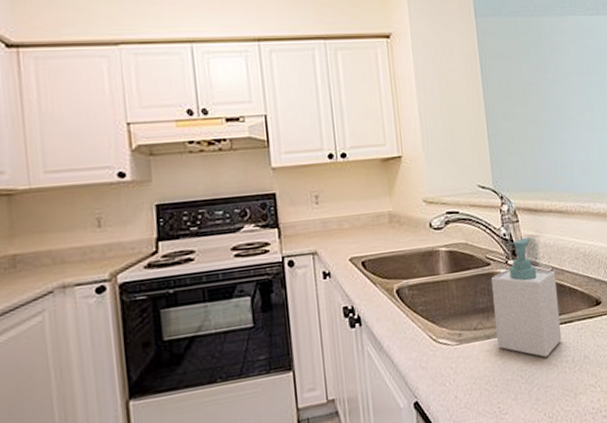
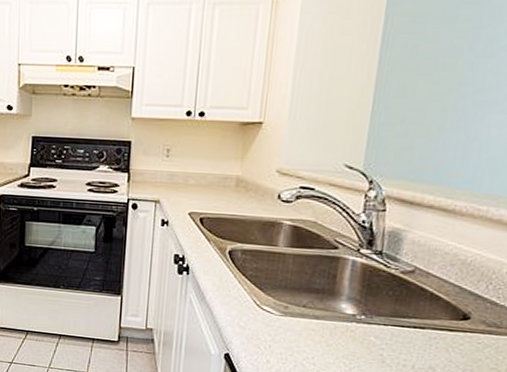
soap bottle: present [490,237,562,358] -> none [326,229,418,355]

